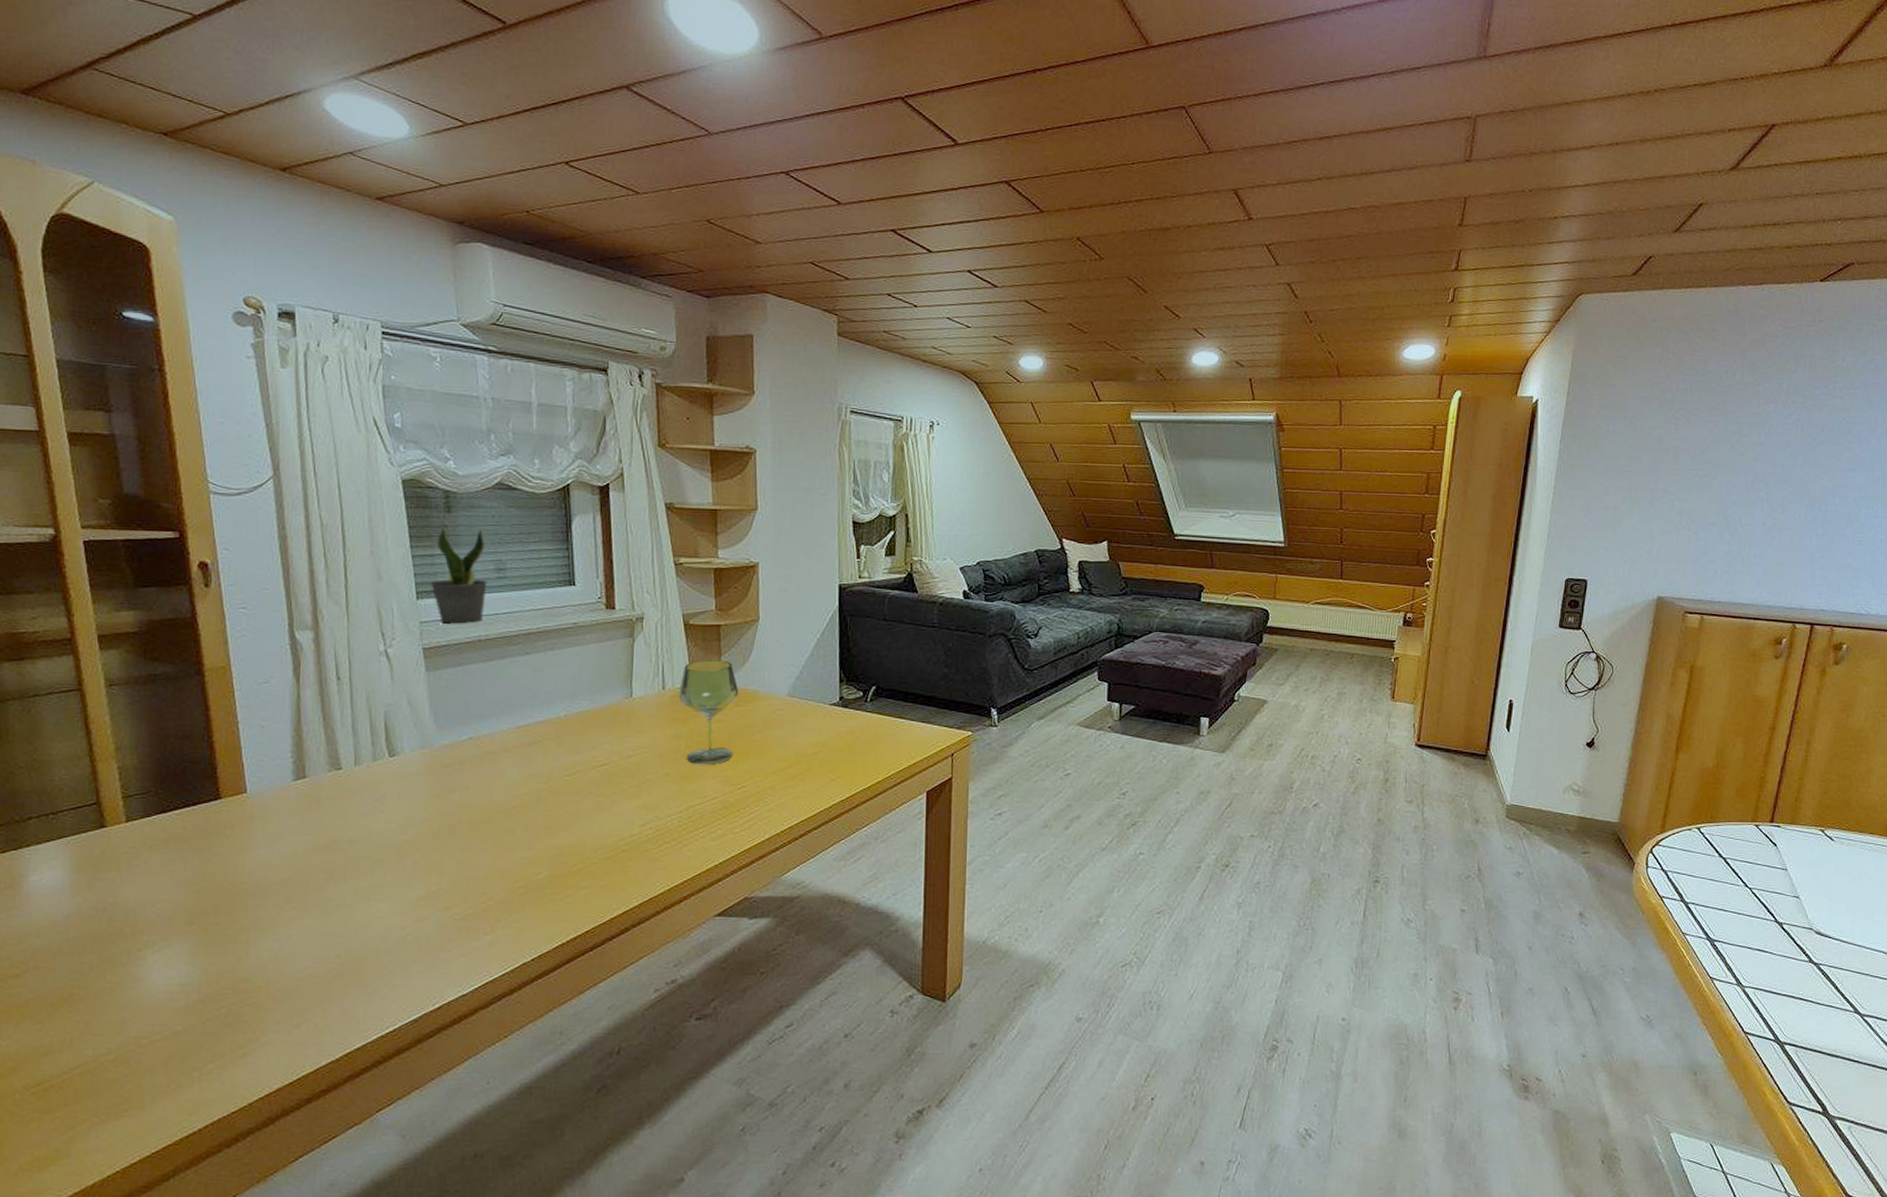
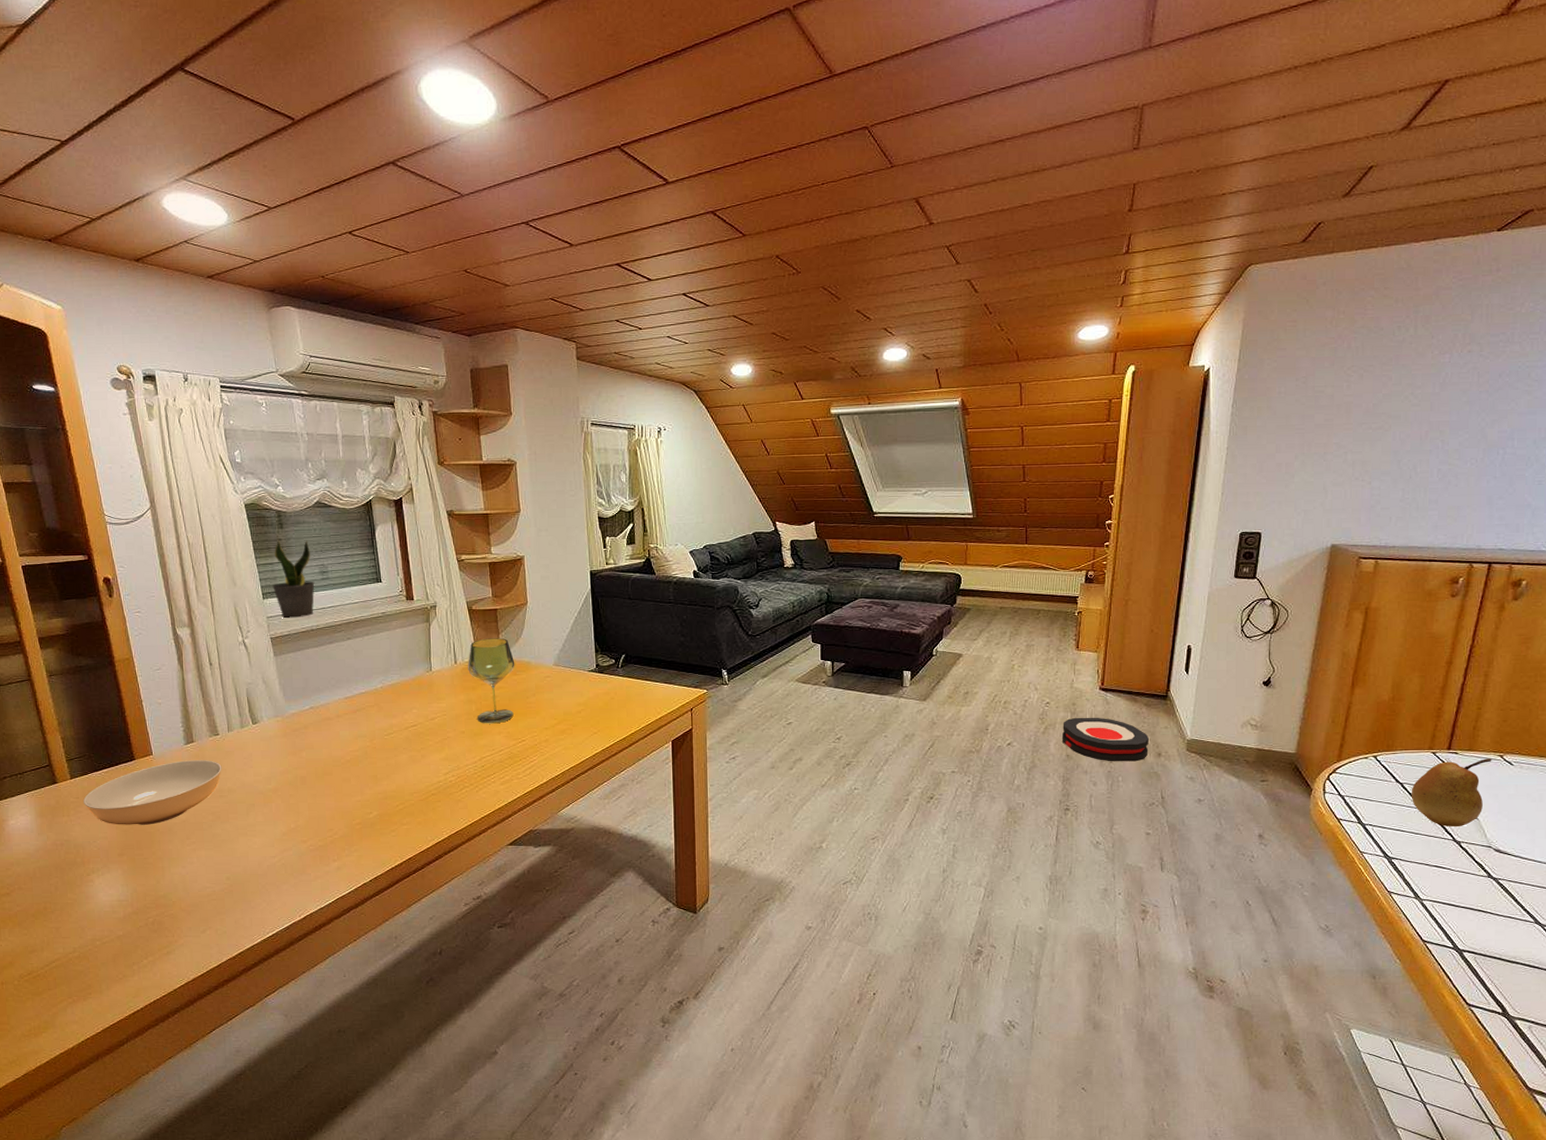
bowl: none [140,801,342,884] -> present [82,760,222,825]
robot vacuum: none [1373,776,1467,828] -> present [1061,717,1150,762]
fruit: none [1734,833,1814,906] -> present [1411,758,1492,827]

